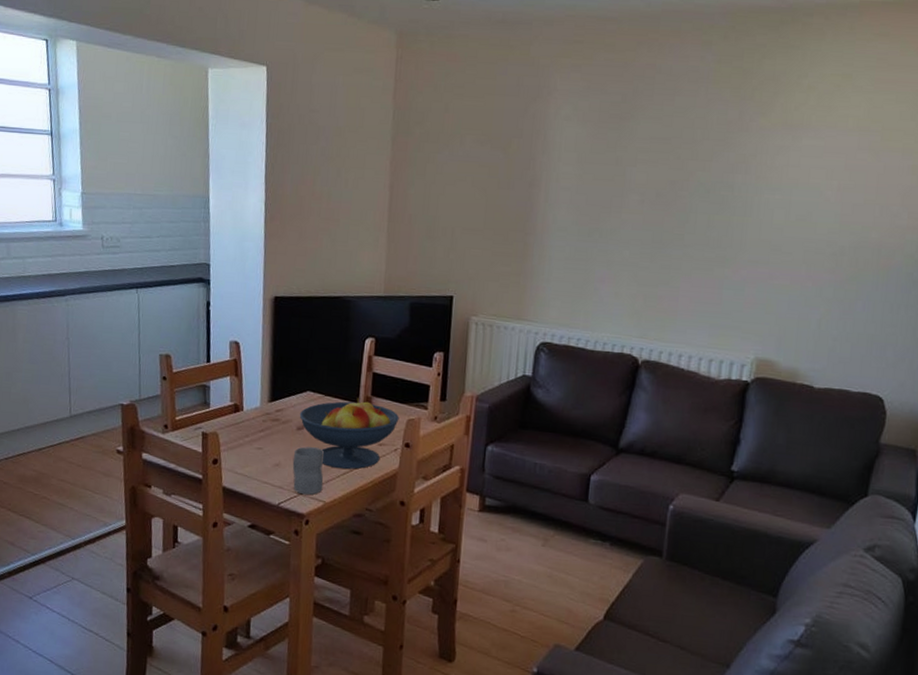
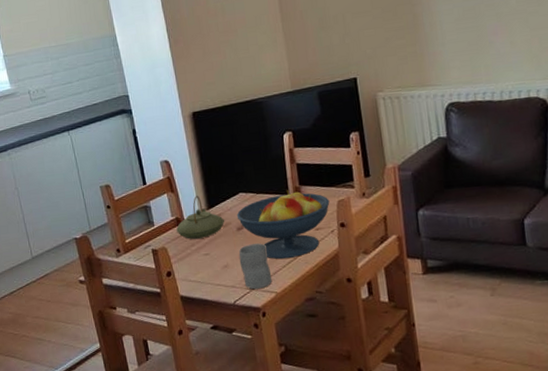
teapot: none [232,385,286,431] -> present [176,196,225,239]

